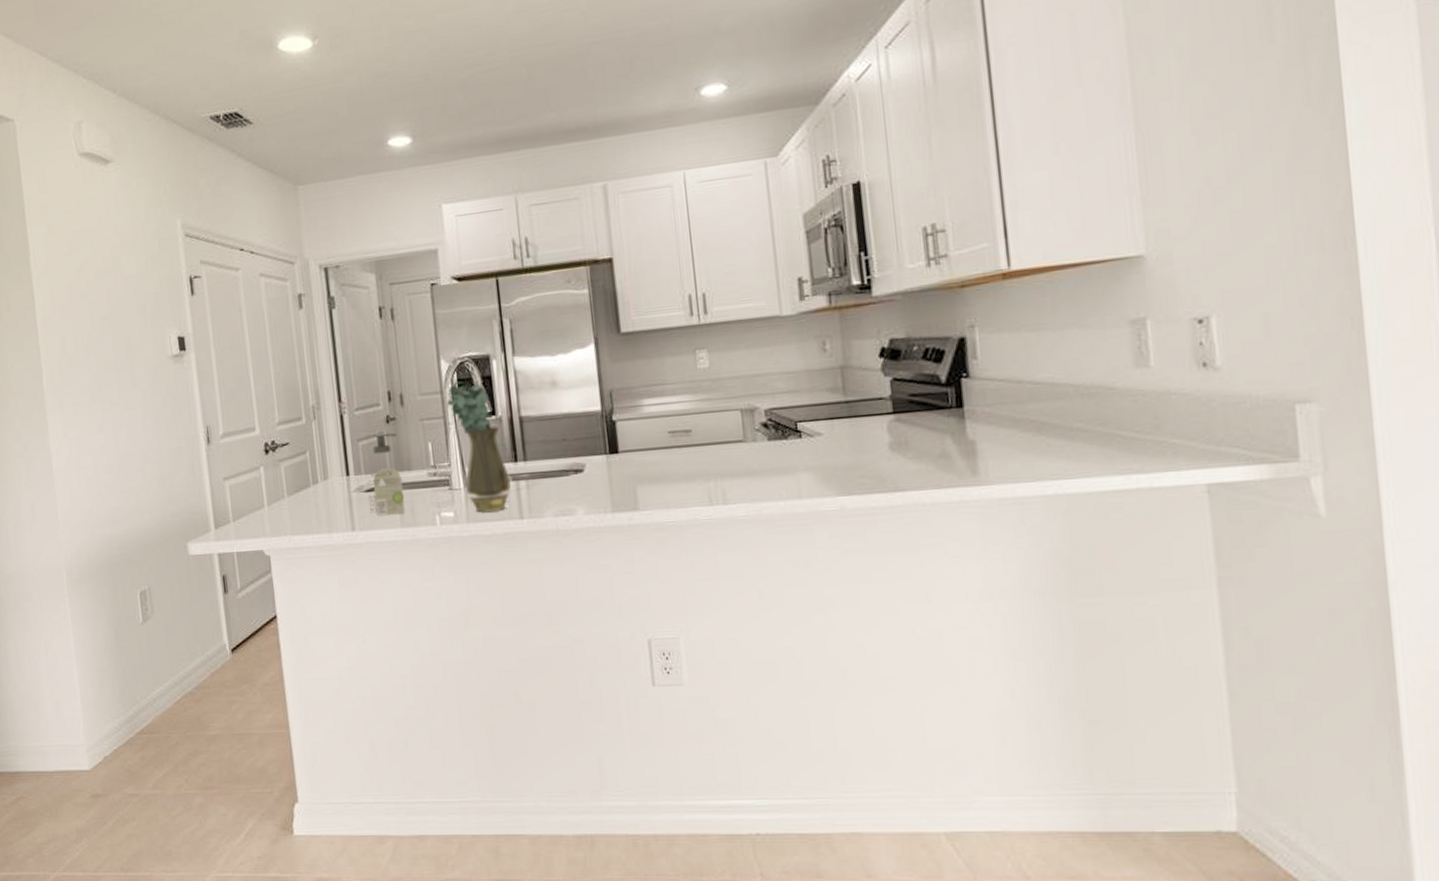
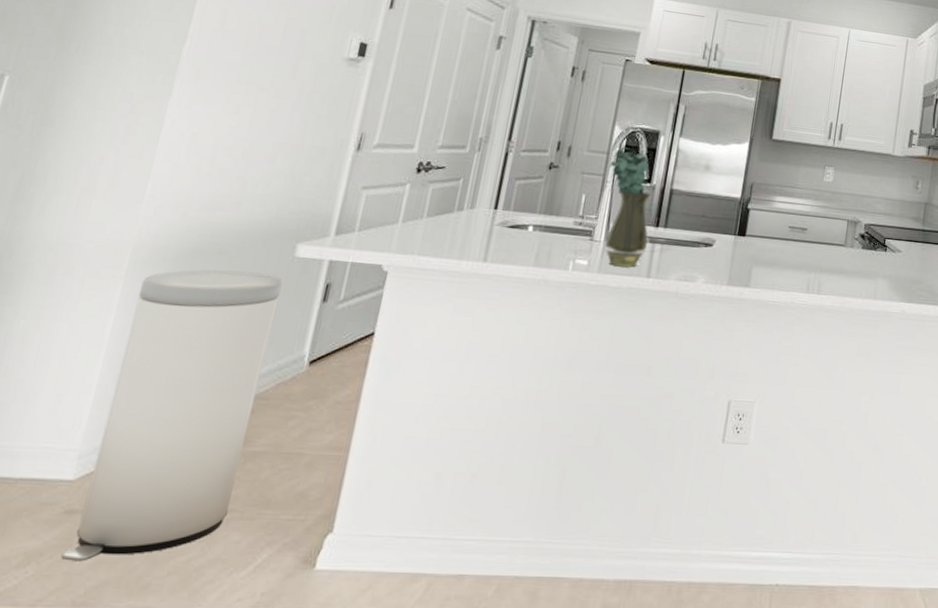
pedal bin: none [82,574,210,836] -> present [61,269,283,562]
soap dispenser: present [367,432,405,517] -> none [507,176,556,255]

